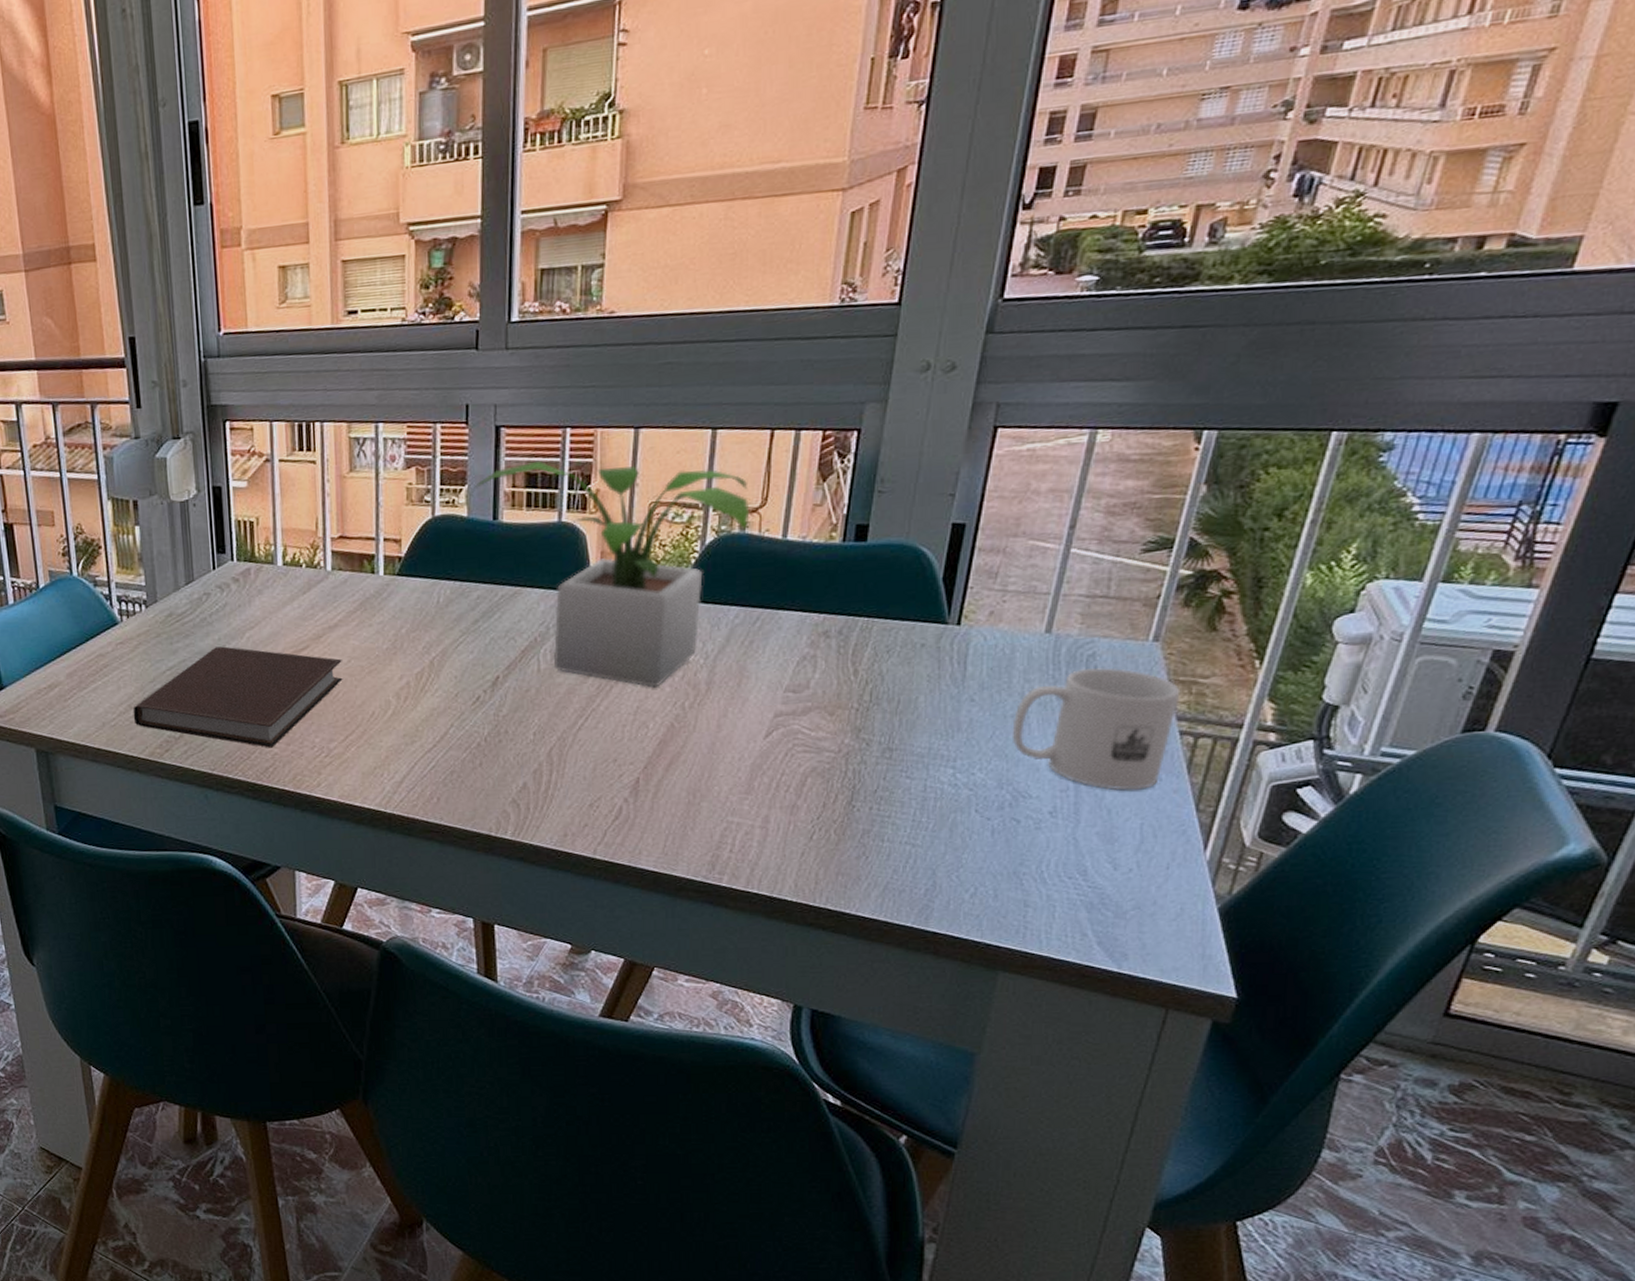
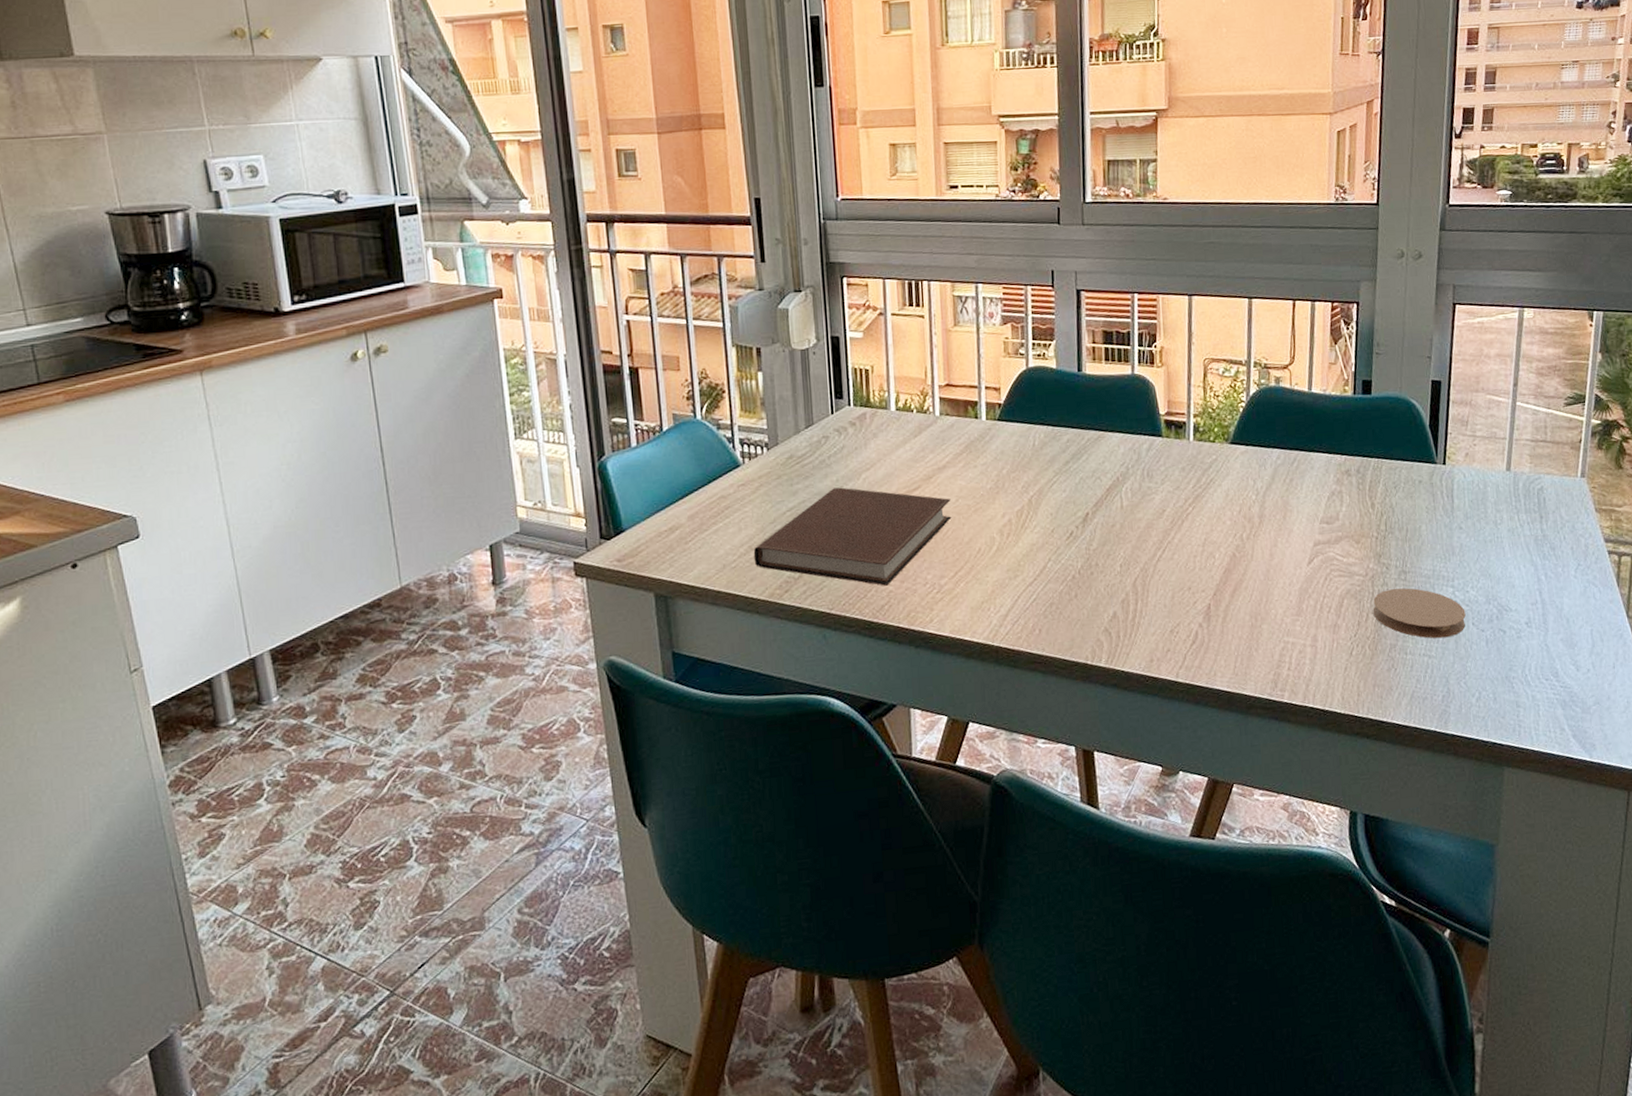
potted plant: present [469,460,750,688] -> none [1057,320,1282,521]
coaster: none [844,767,968,826] -> present [1373,588,1466,639]
mug: present [1012,668,1181,790] -> none [1491,499,1605,602]

